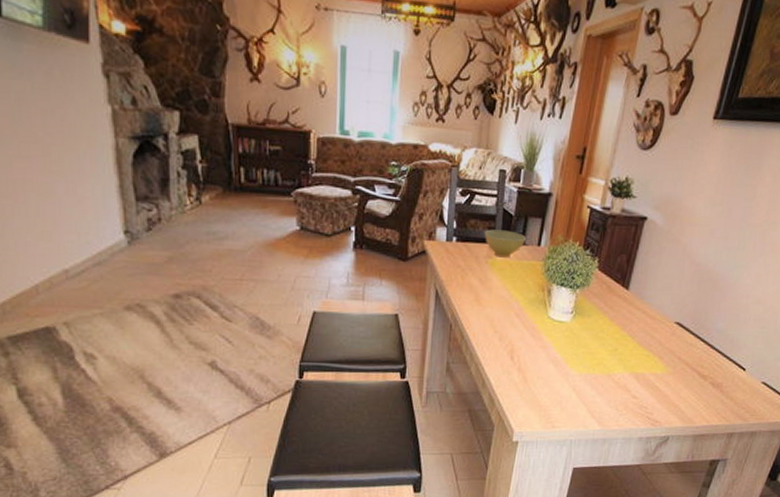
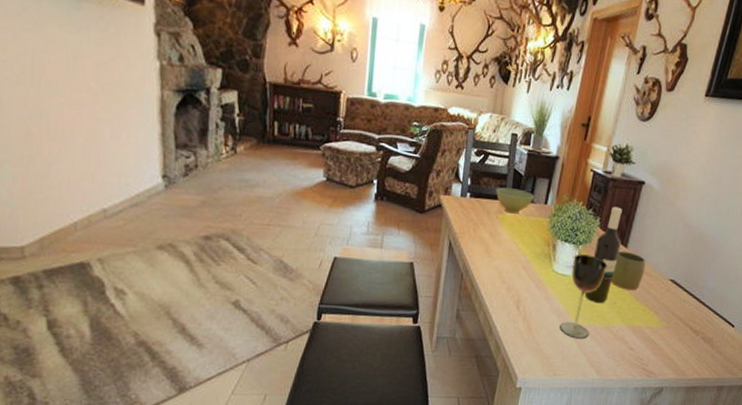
wineglass: none [557,298,608,388] -> present [560,254,608,338]
wine bottle: none [583,245,623,350] -> present [584,206,622,303]
mug: none [611,293,649,336] -> present [611,251,646,291]

